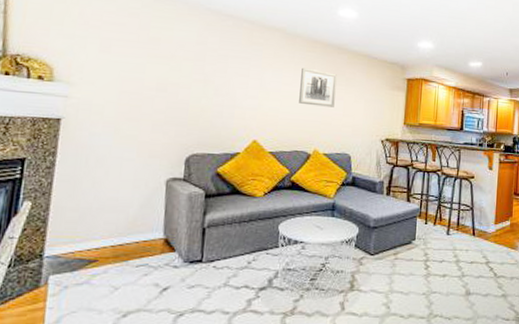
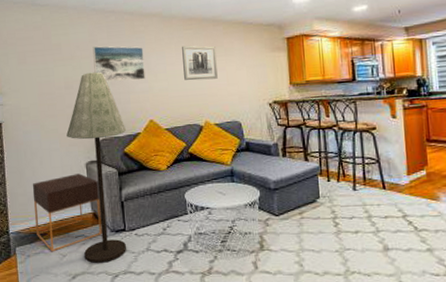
nightstand: none [83,191,179,284] -> present [32,174,103,252]
floor lamp: none [144,77,224,299] -> present [66,72,127,263]
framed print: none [197,49,259,96] -> present [92,46,146,82]

